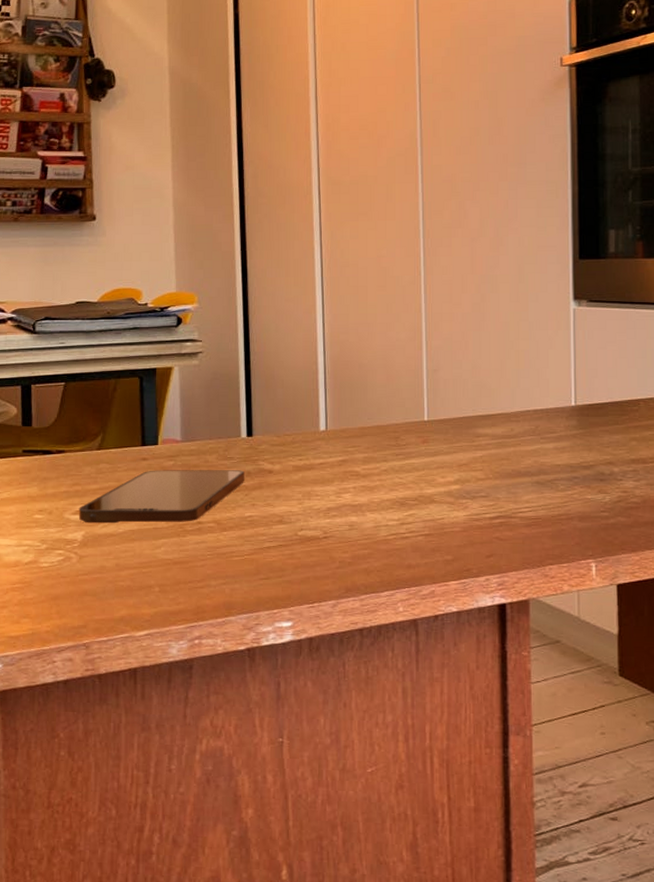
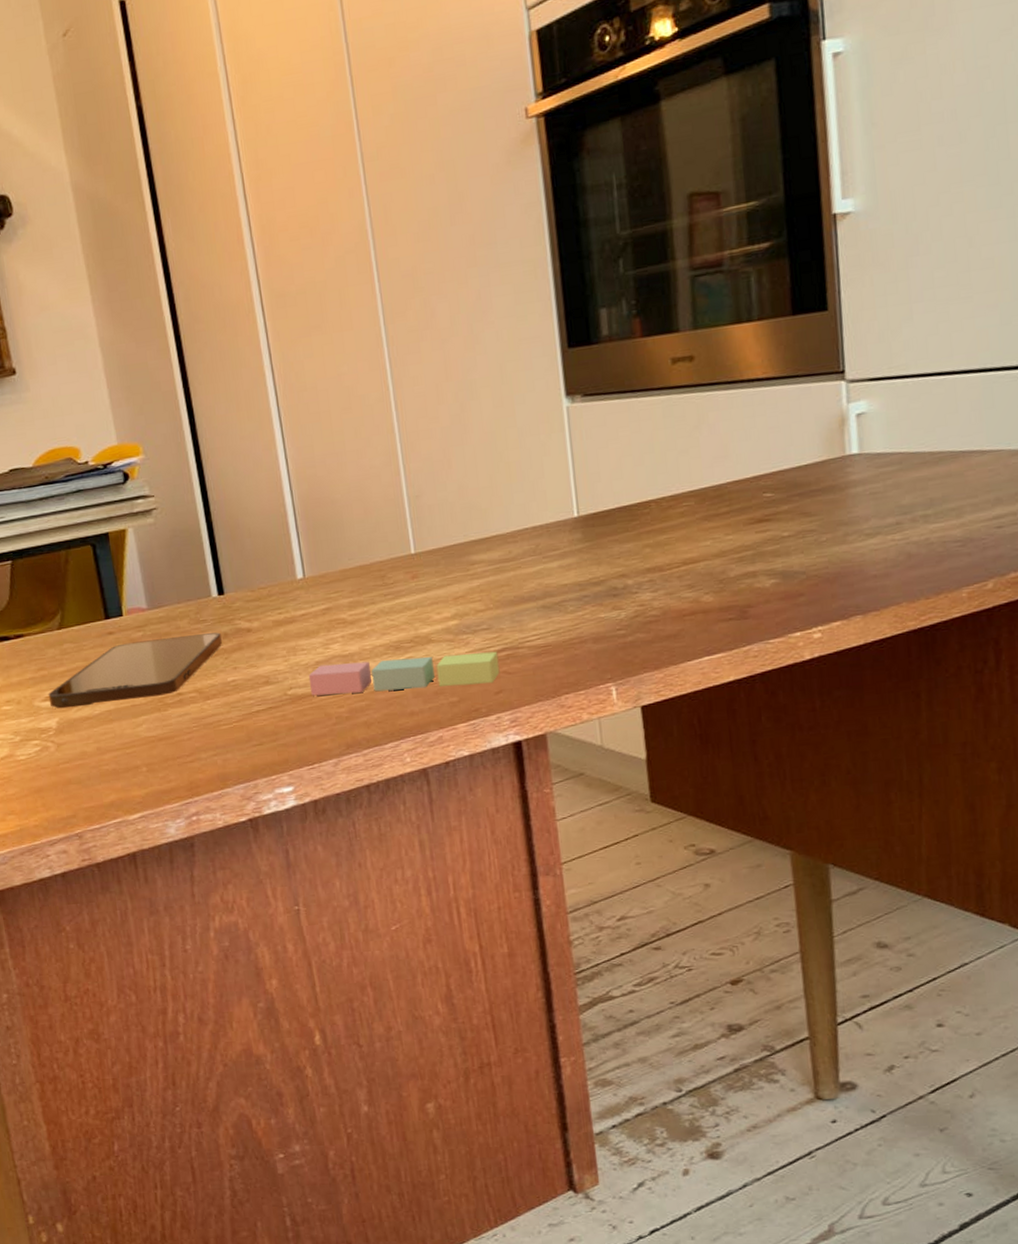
sticky notes: none [319,511,493,547] -> present [308,651,500,696]

